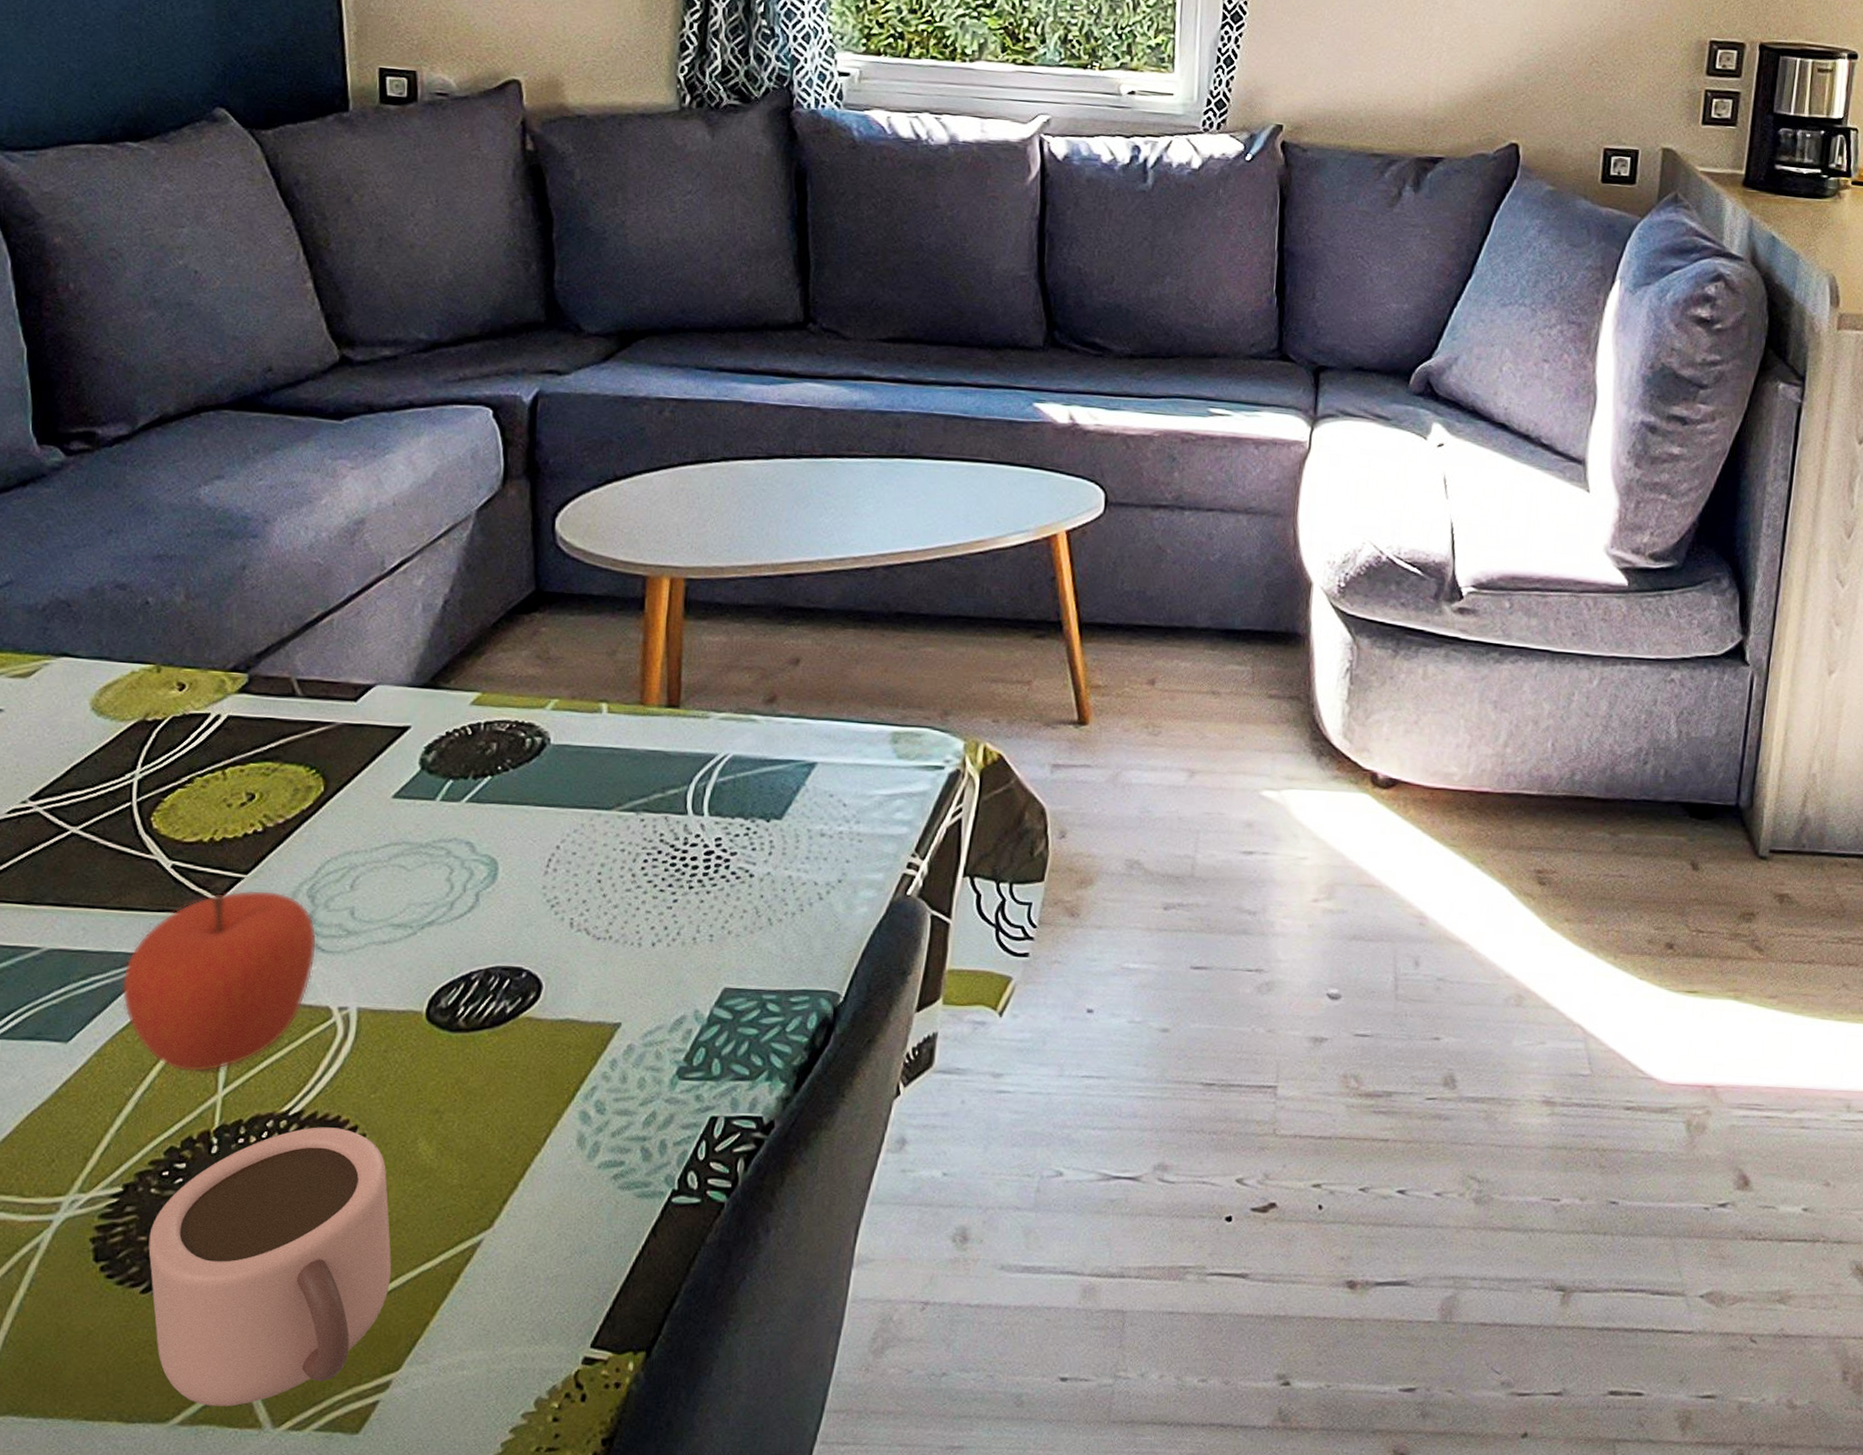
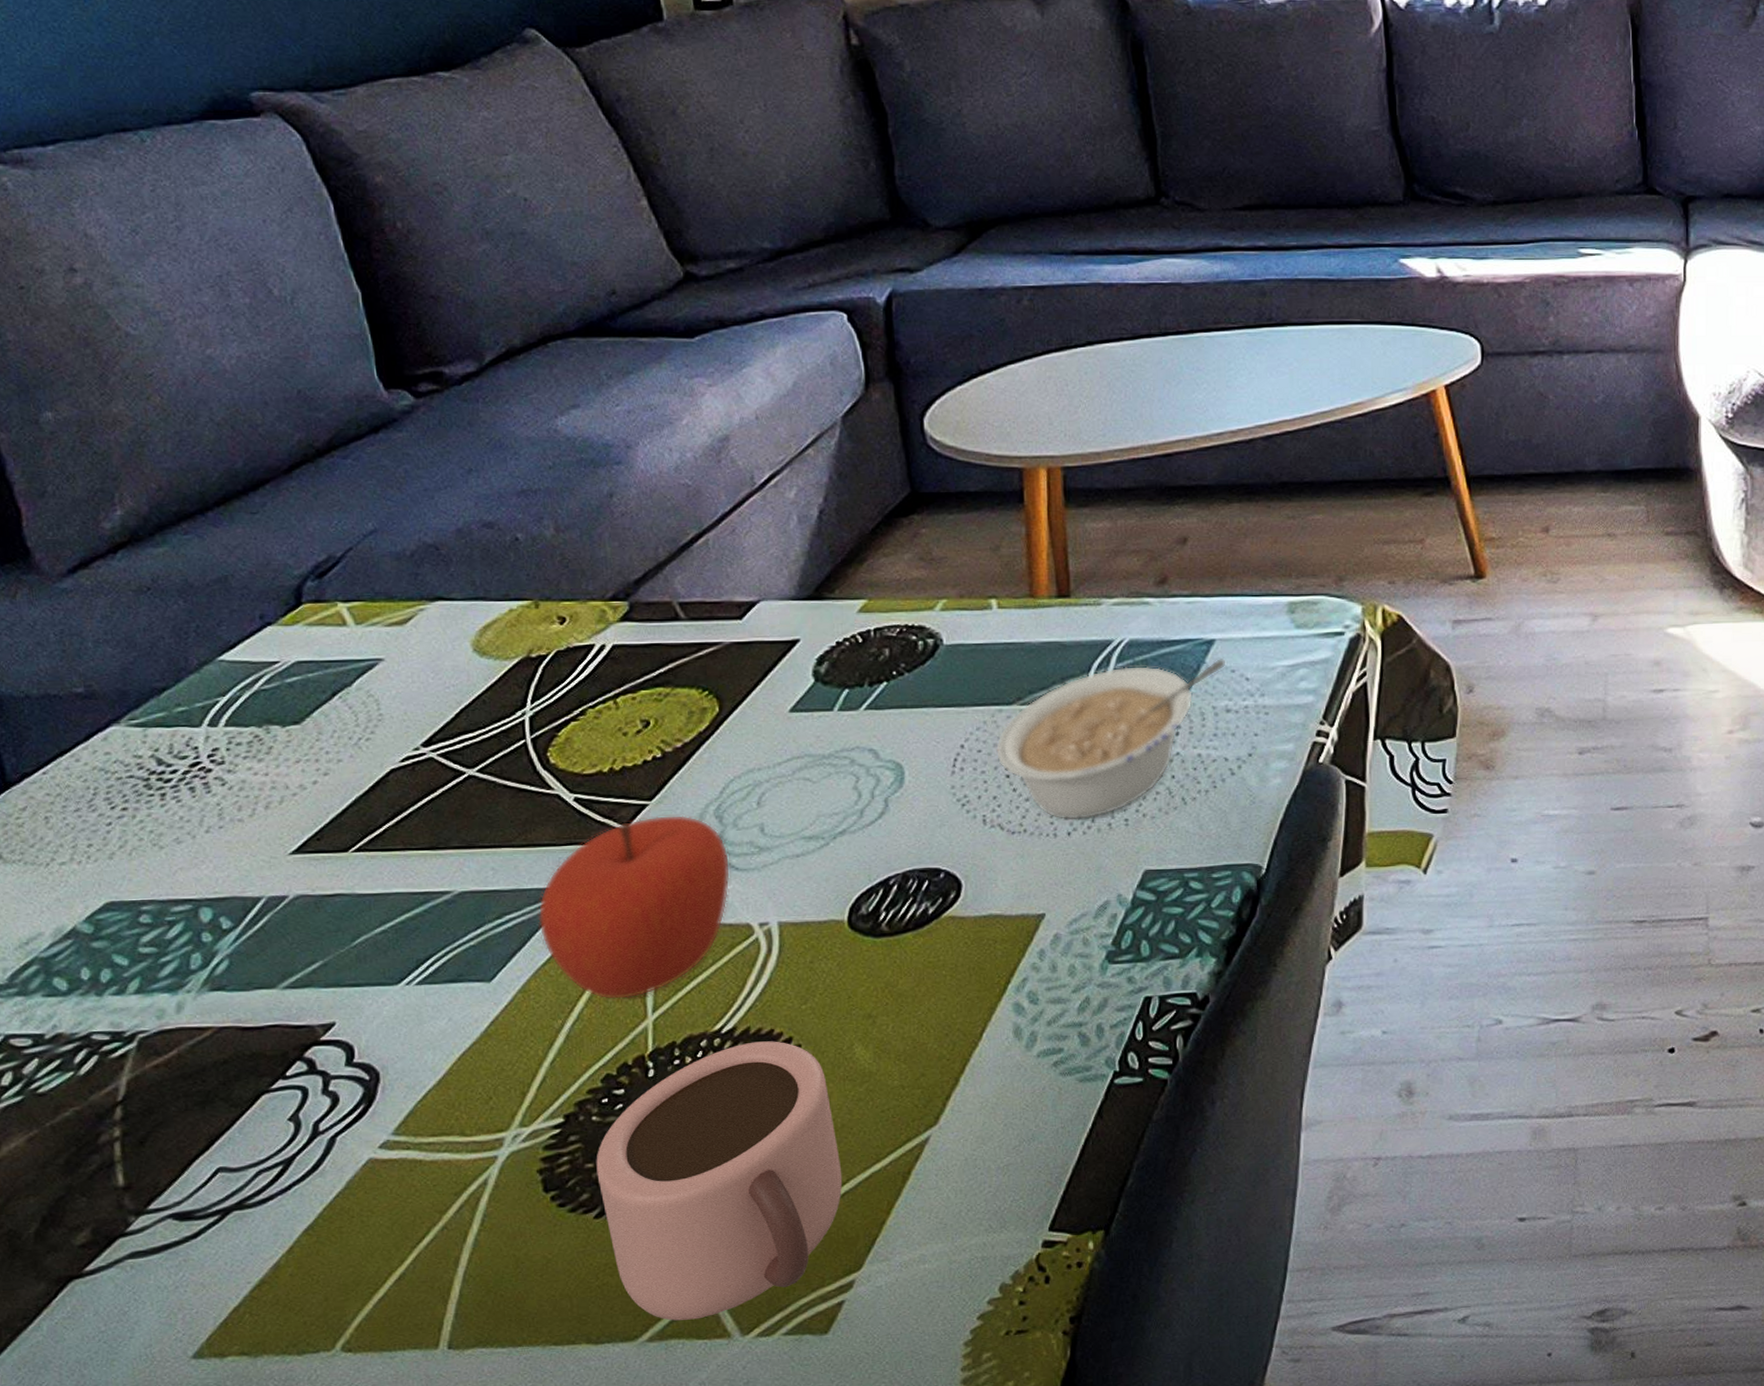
legume: none [589,781,826,932] -> present [995,657,1226,821]

